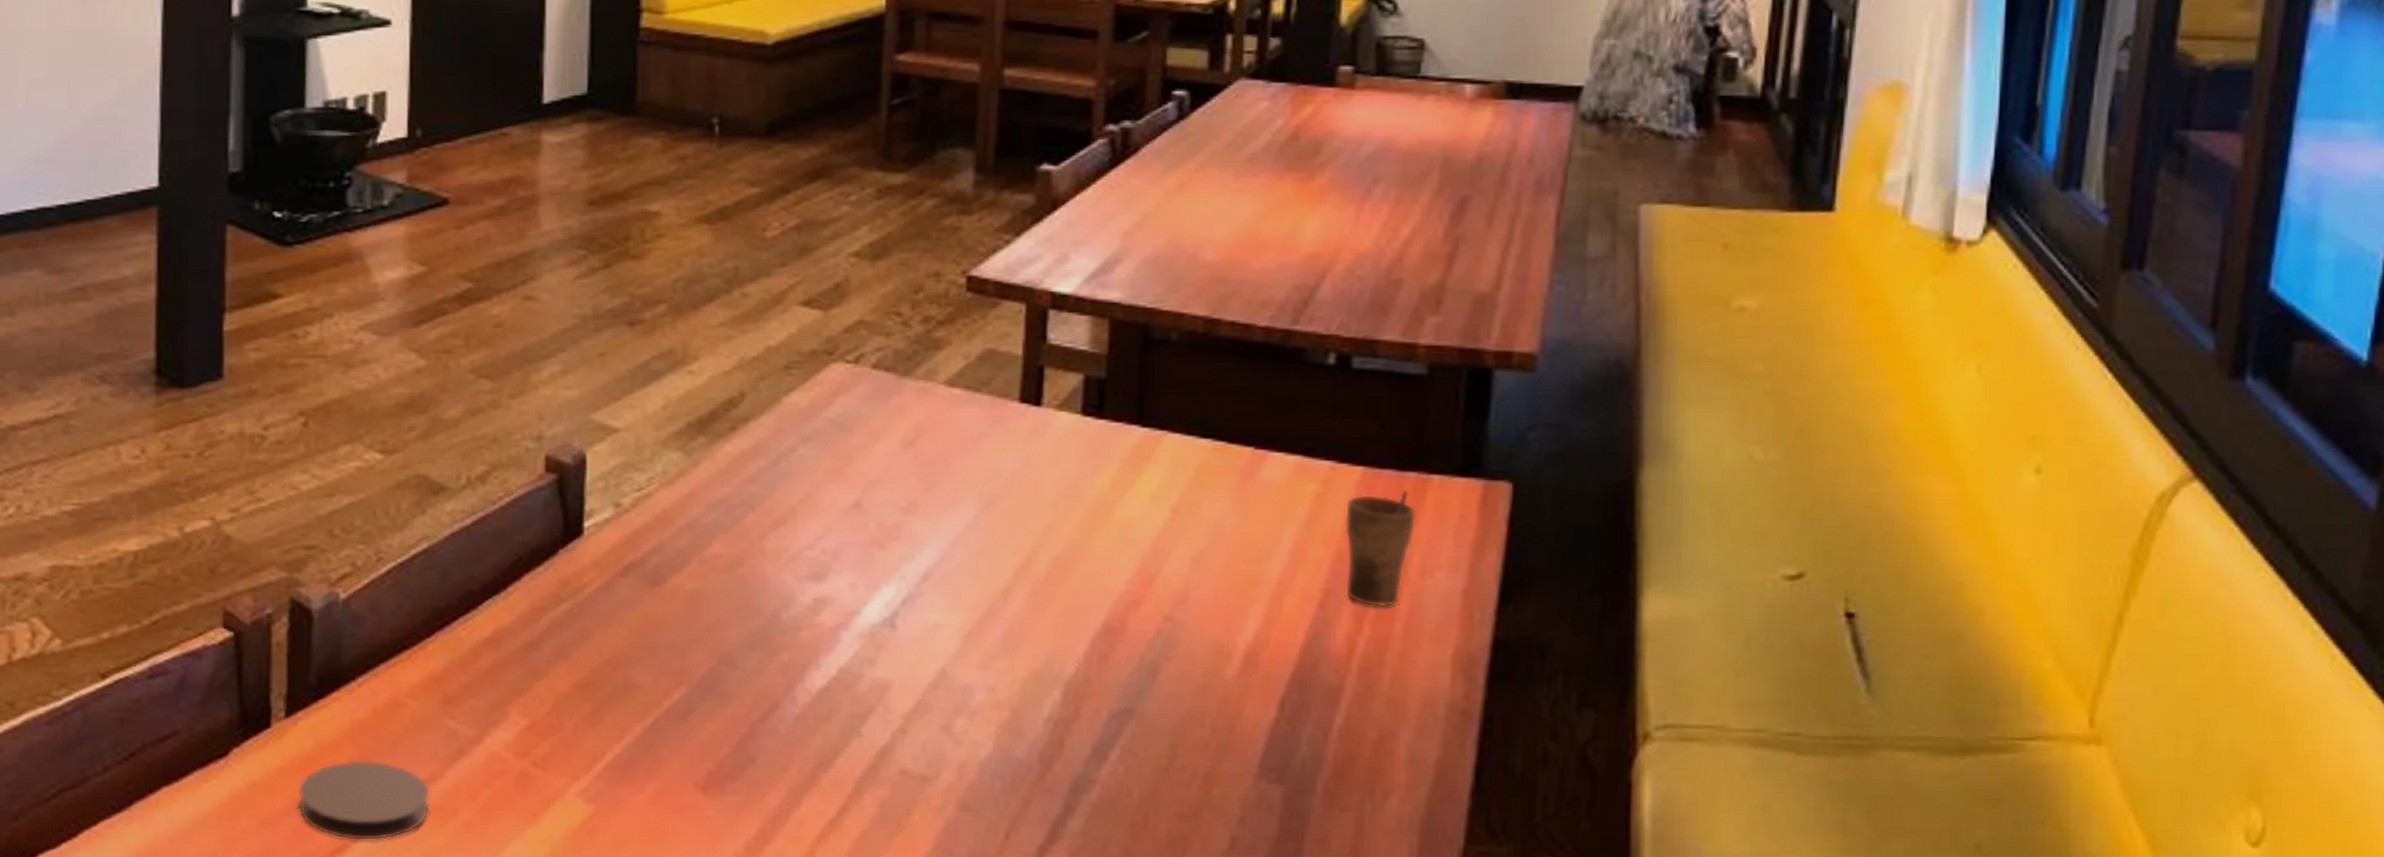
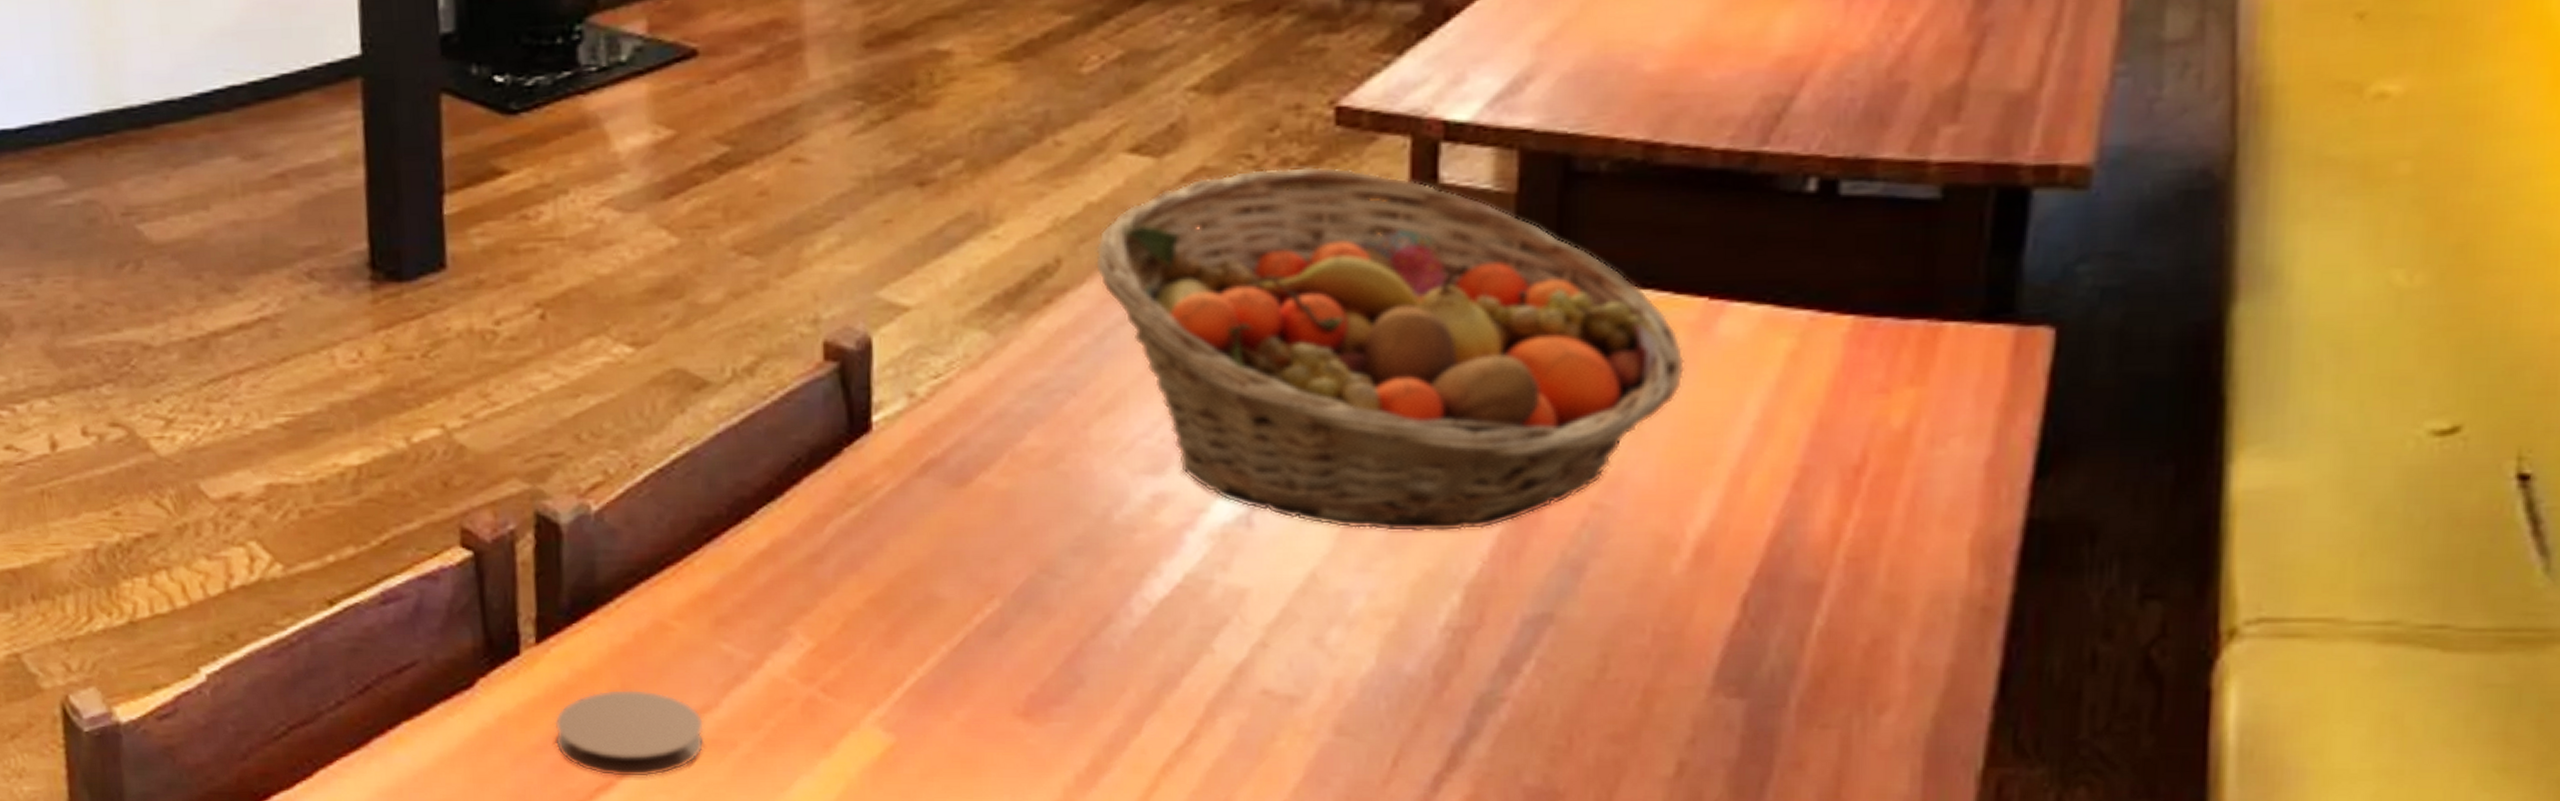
fruit basket: none [772,324,1237,637] -> present [1094,166,1686,532]
cup: present [1344,490,1416,608] -> none [1828,342,1924,486]

